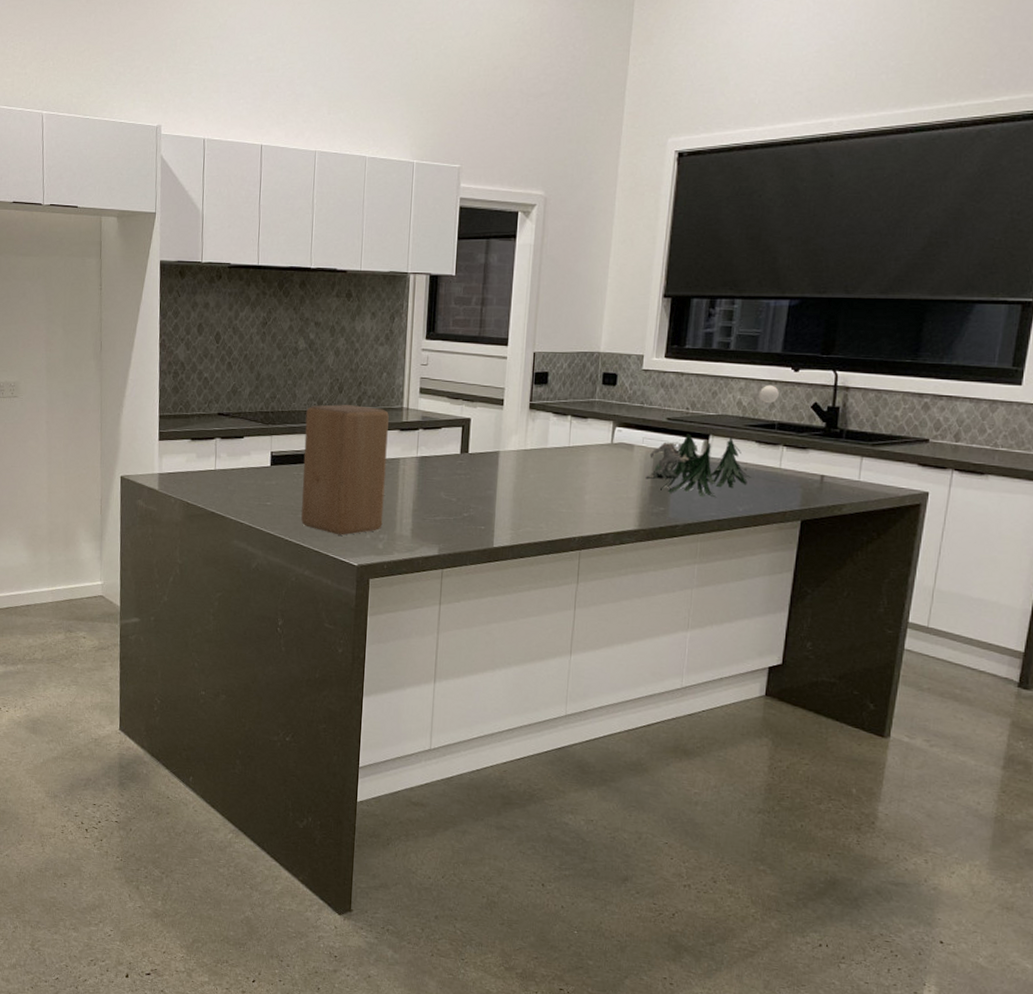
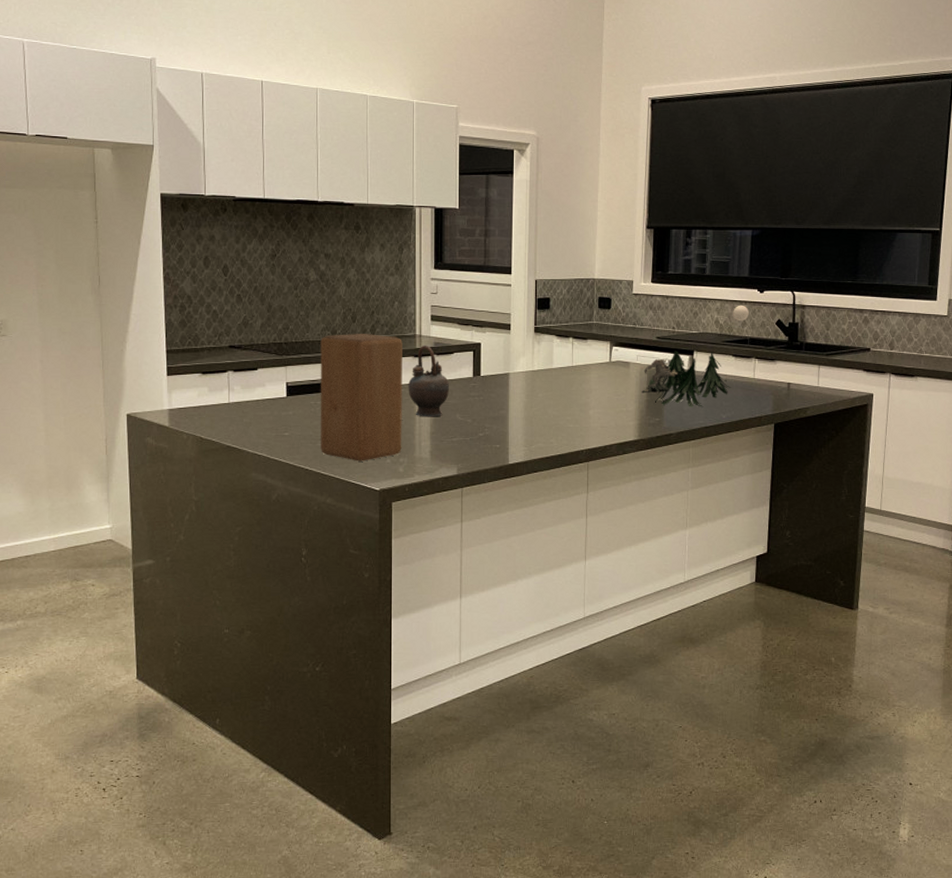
teapot: none [392,418,436,494] -> present [408,345,450,417]

